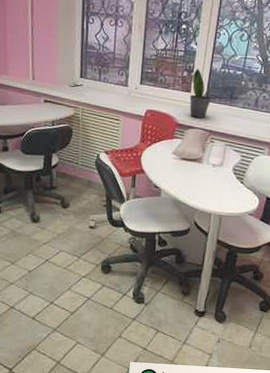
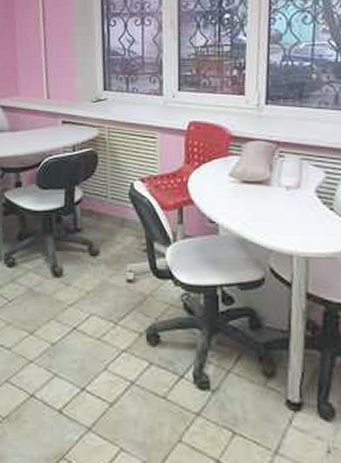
potted plant: present [189,68,212,118] -> none [244,64,274,126]

